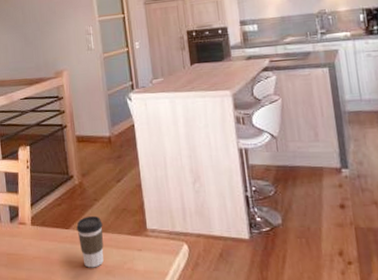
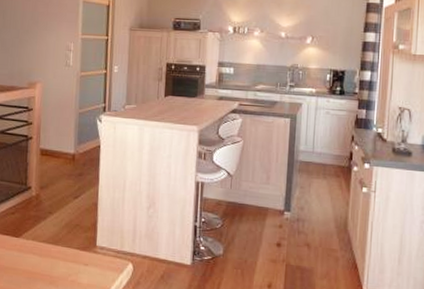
coffee cup: present [76,215,104,268] -> none [27,227,54,277]

